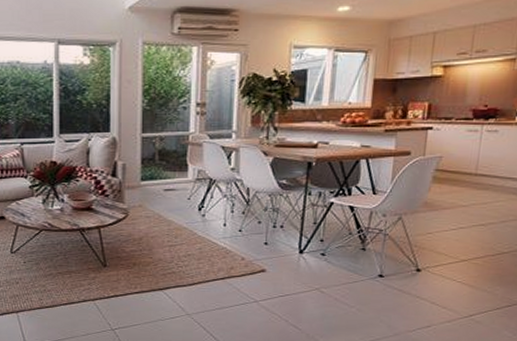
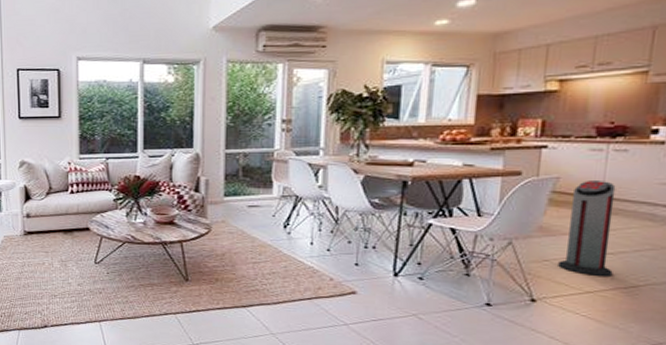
air purifier: none [439,159,488,247] -> present [558,181,616,277]

